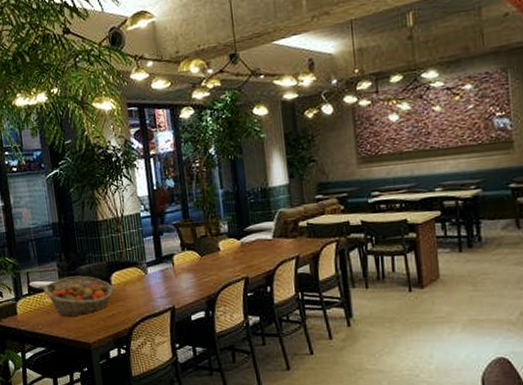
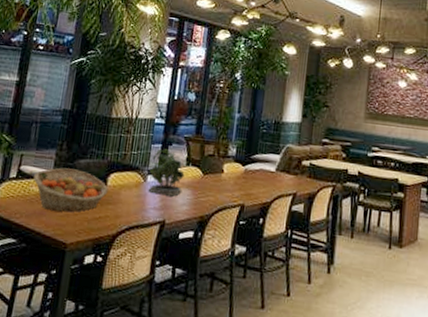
potted plant: none [146,238,184,284] -> present [148,148,185,197]

